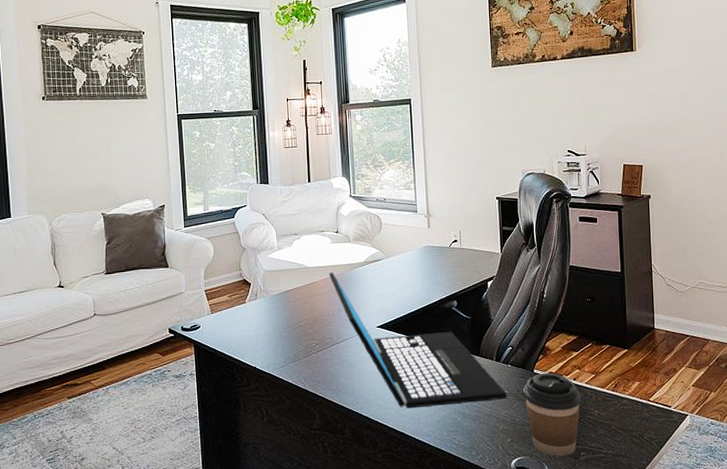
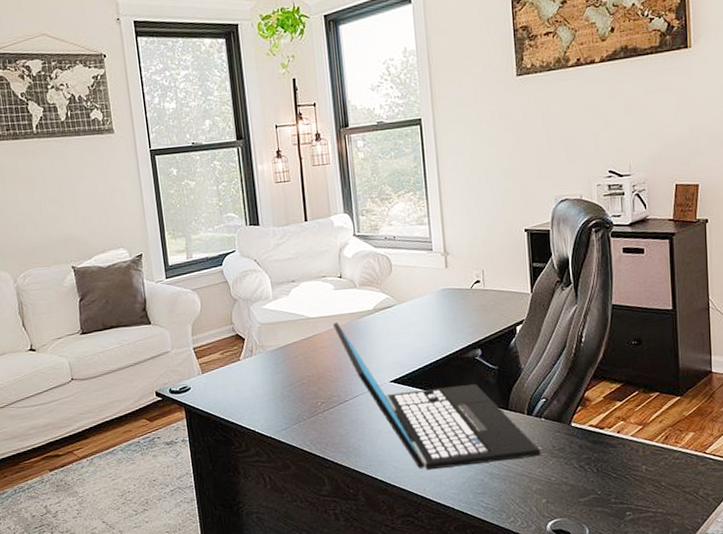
coffee cup: present [523,372,582,457] -> none [559,425,627,517]

